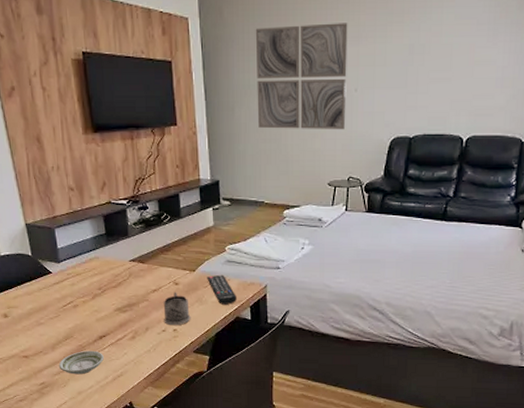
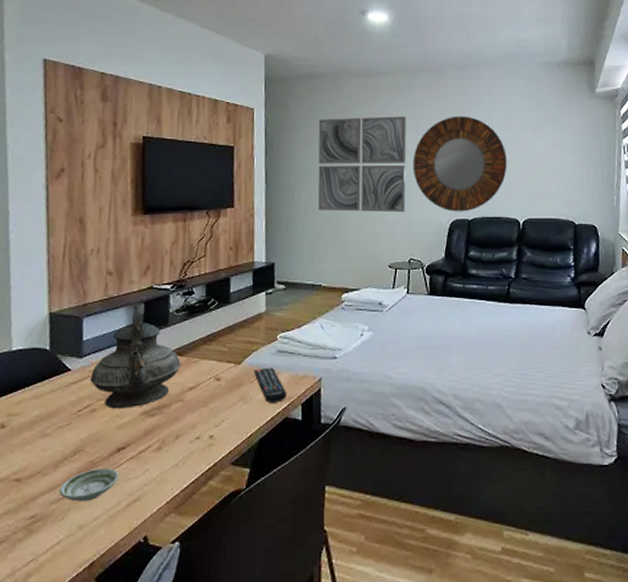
teapot: none [68,215,144,305] -> present [89,301,182,409]
tea glass holder: present [163,292,191,326] -> none [199,389,232,432]
home mirror: none [353,20,455,129] -> present [413,116,507,212]

